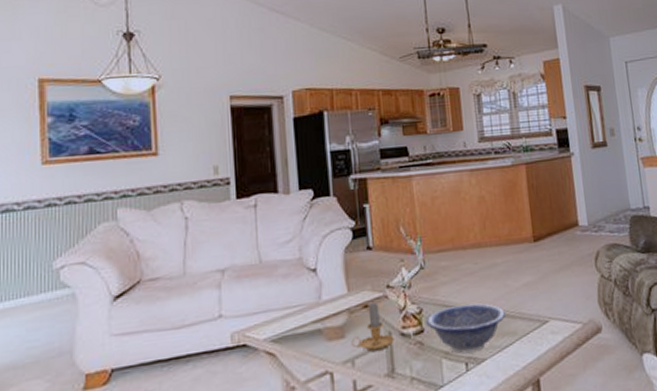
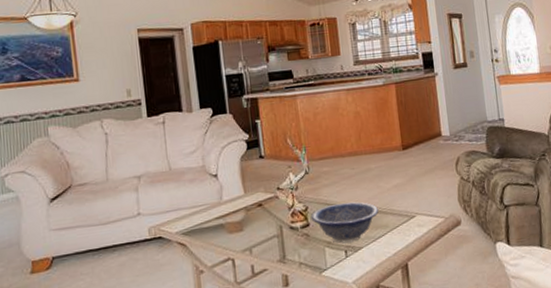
candle: present [351,301,394,352] -> none [248,201,285,242]

